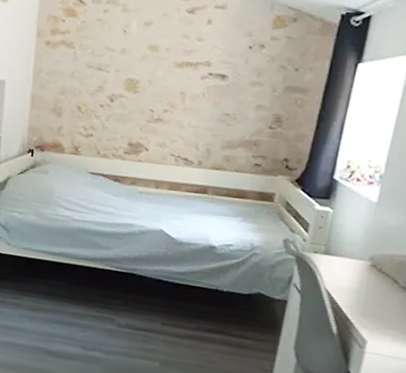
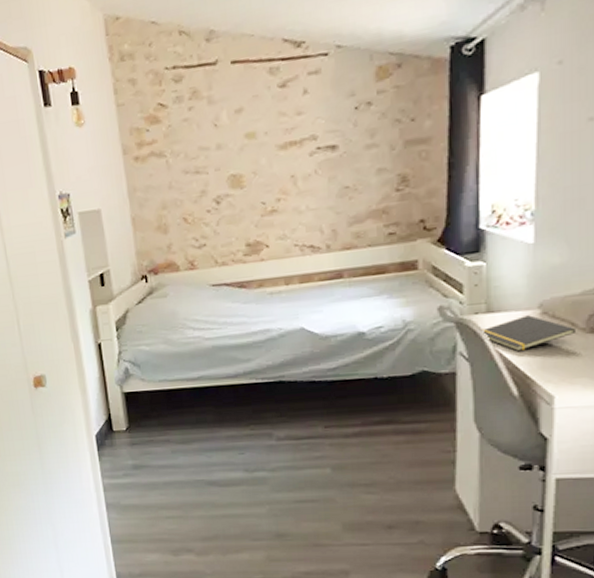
notepad: none [316,264,397,295] -> present [481,315,575,352]

